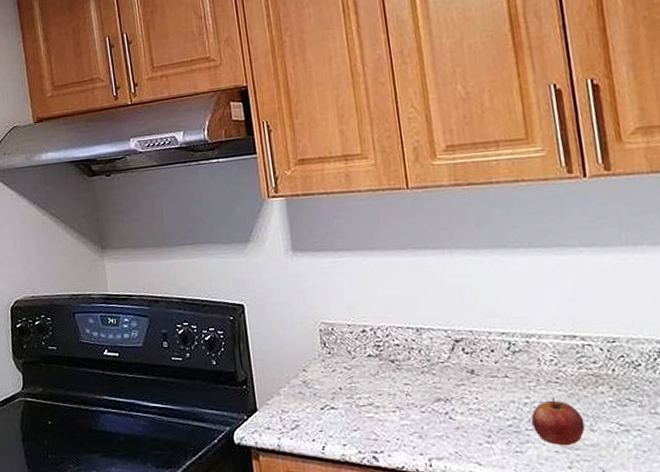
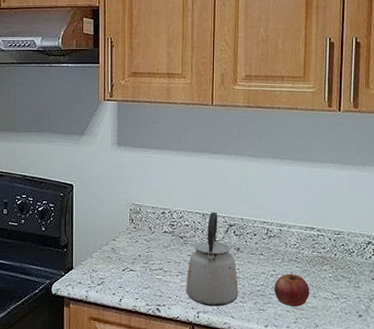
kettle: none [406,325,483,451] -> present [186,212,238,307]

